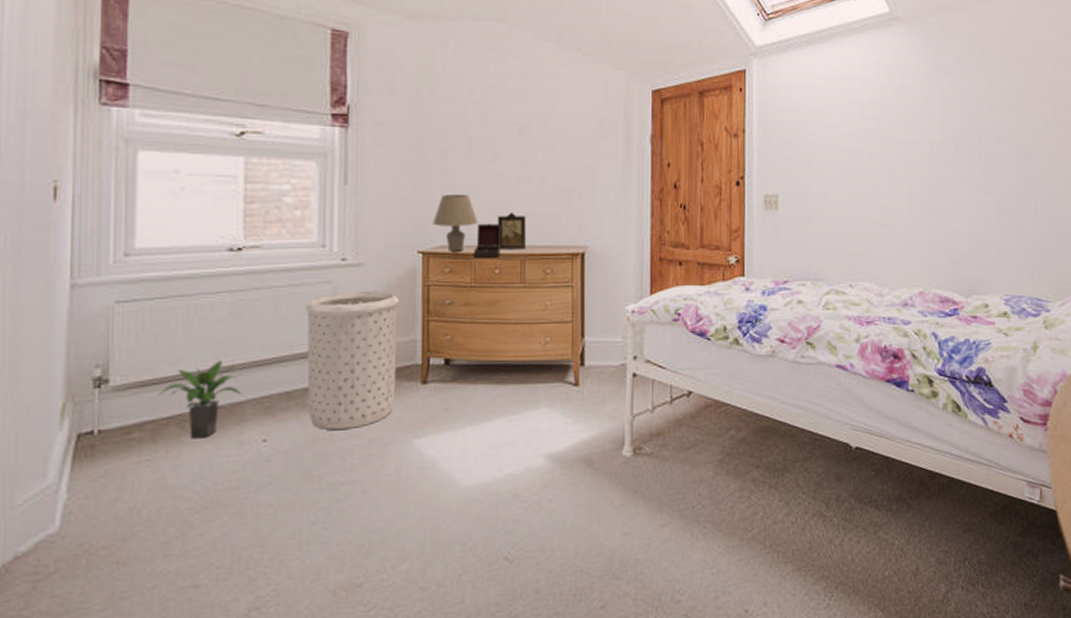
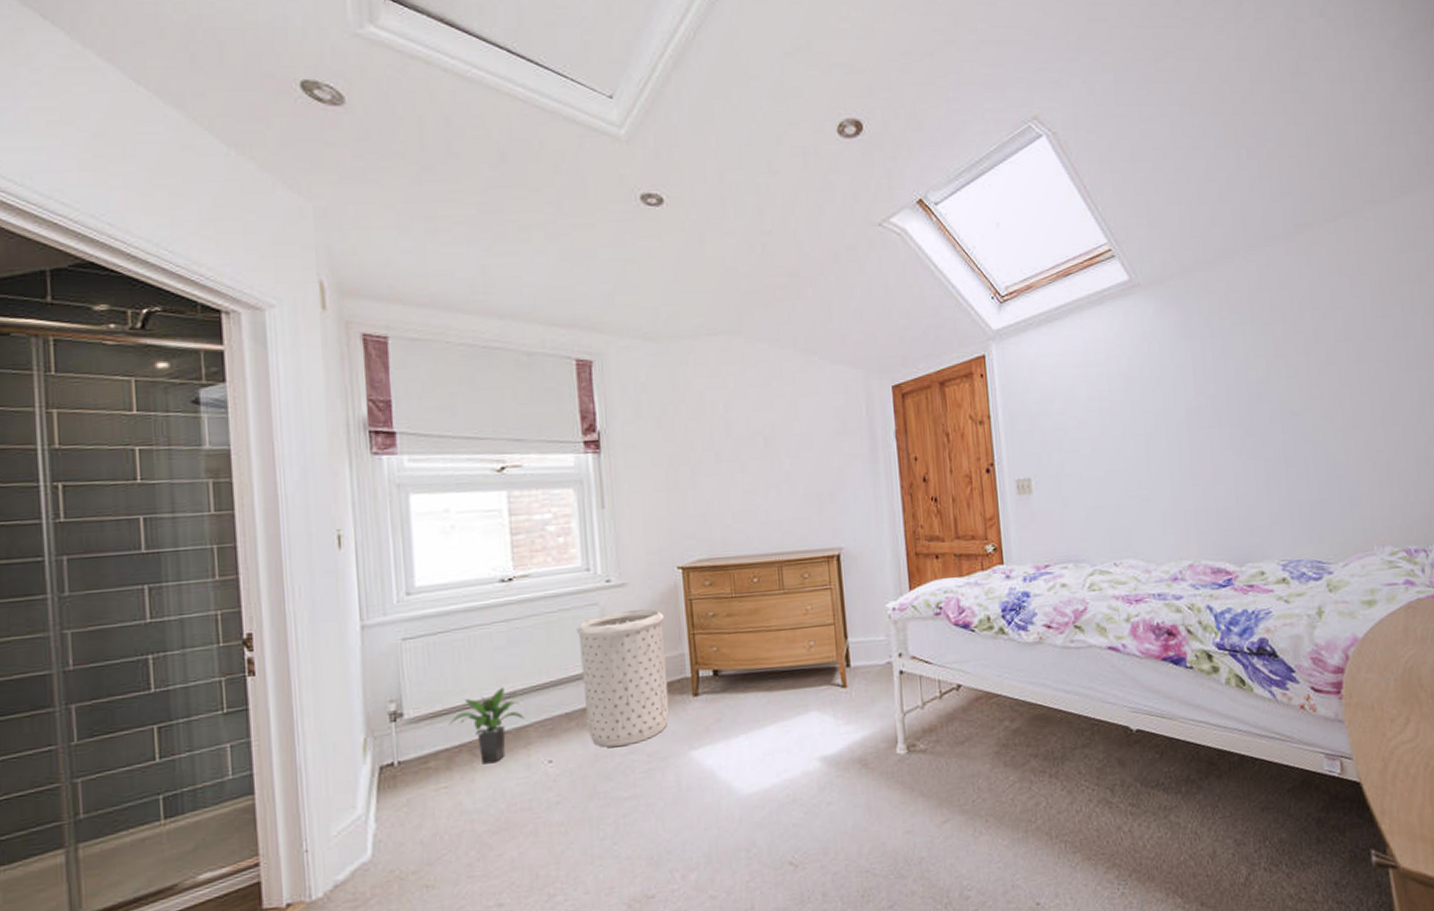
table lamp: present [433,193,478,252] -> none [689,506,733,565]
jewelry box: present [474,223,502,258] -> none [732,533,758,569]
photo frame: present [497,213,526,250] -> none [751,521,781,559]

